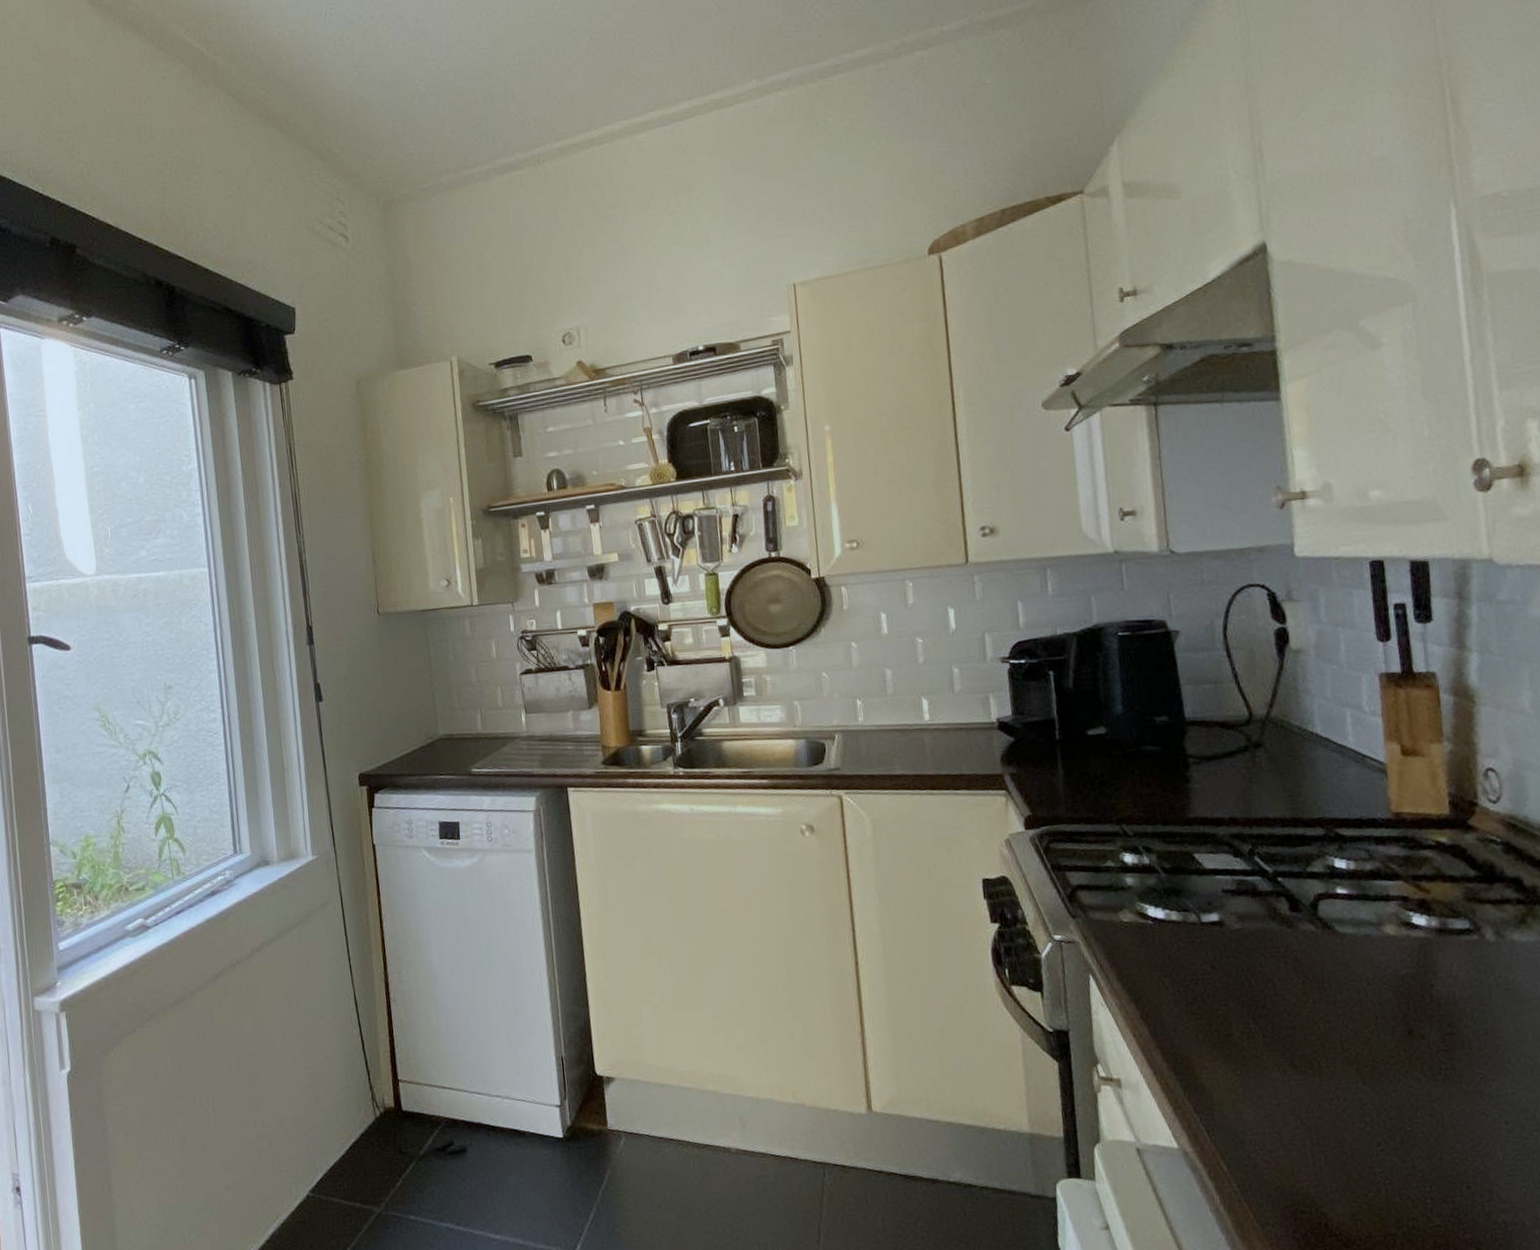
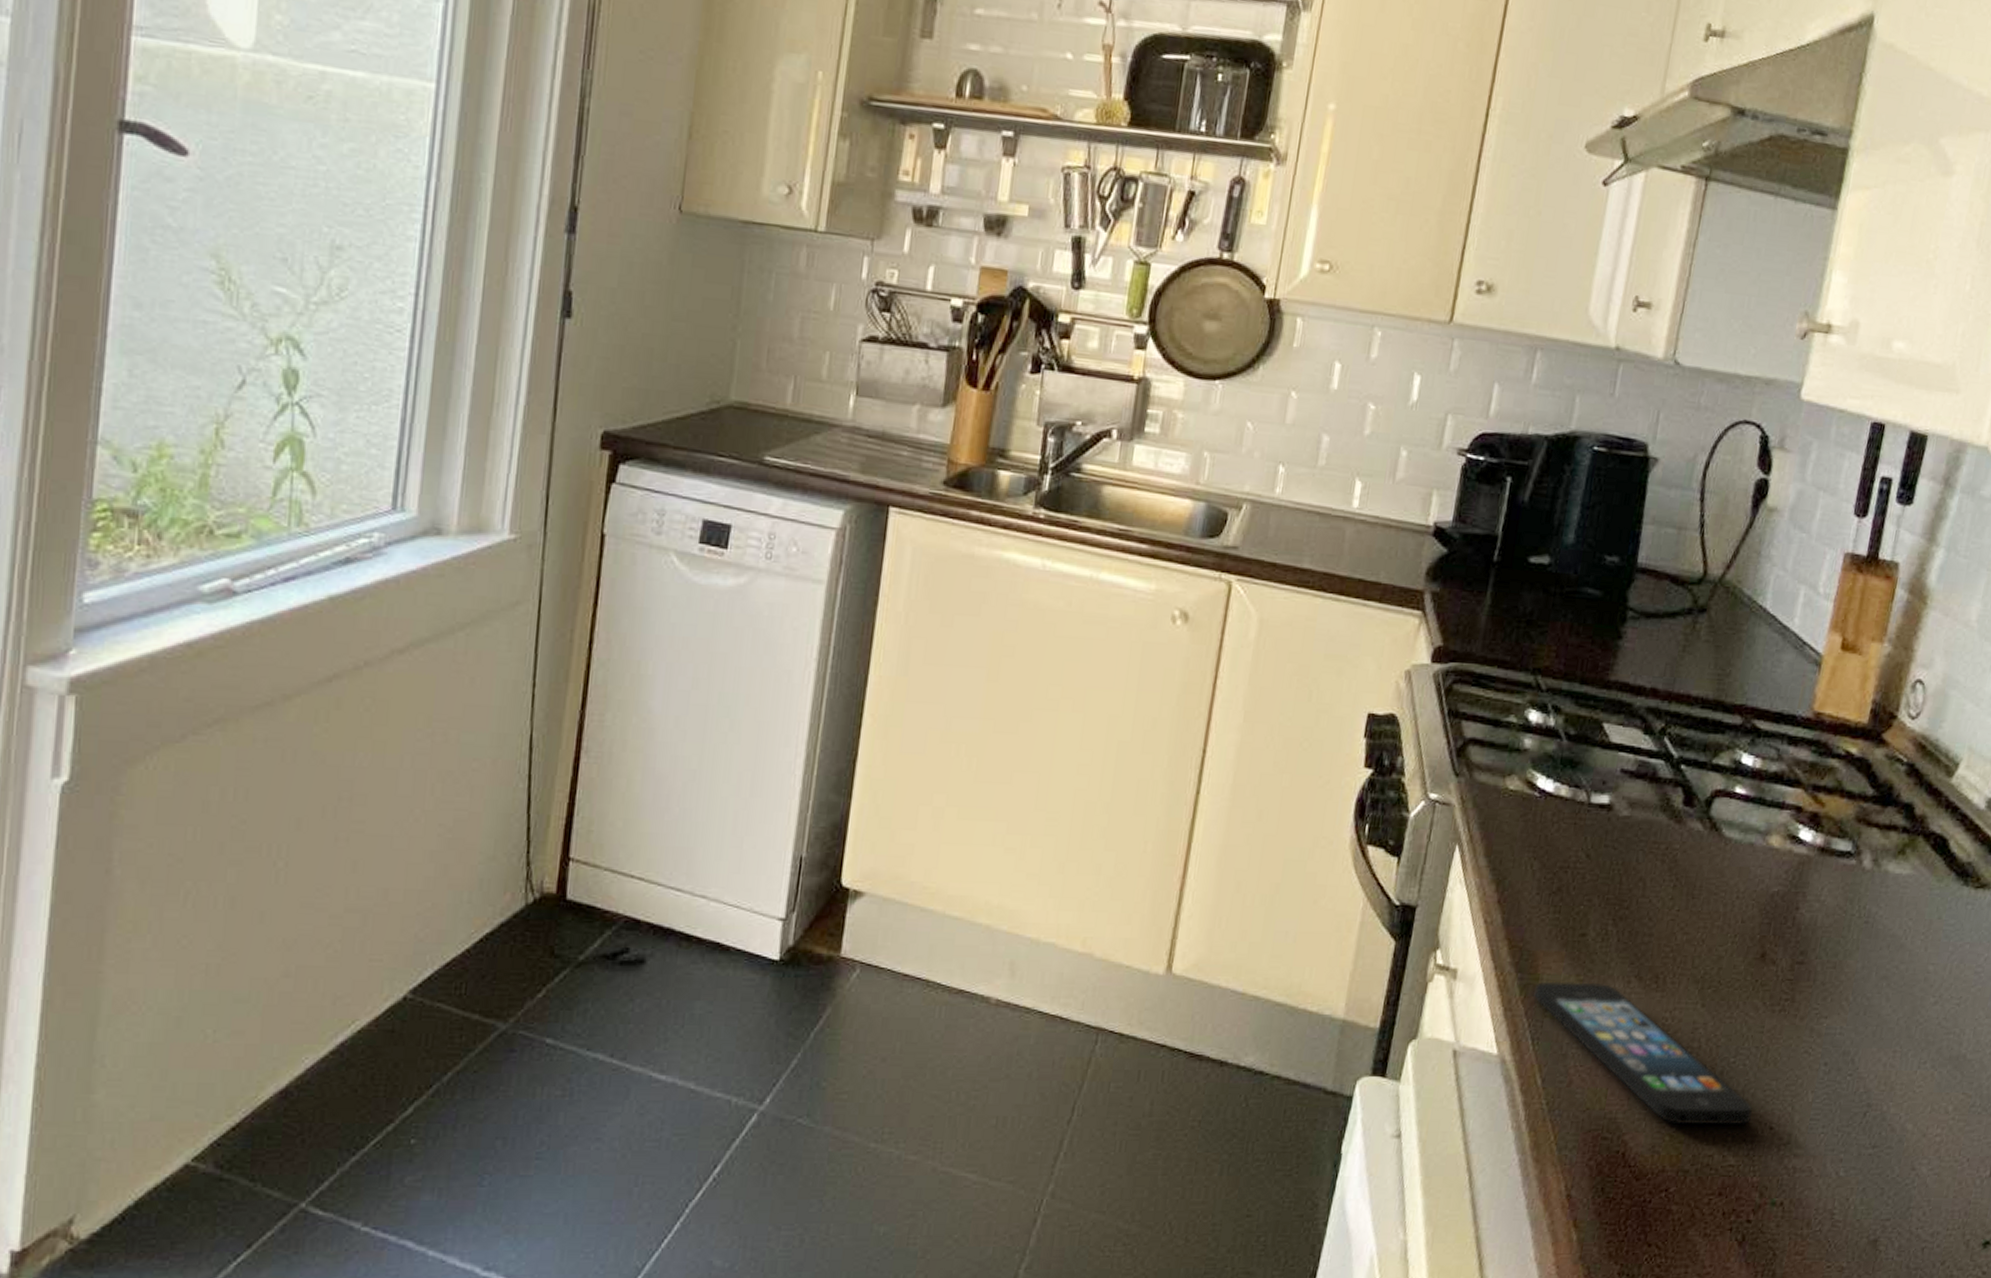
smartphone: none [1197,1075,1445,1193] -> present [1534,981,1752,1124]

